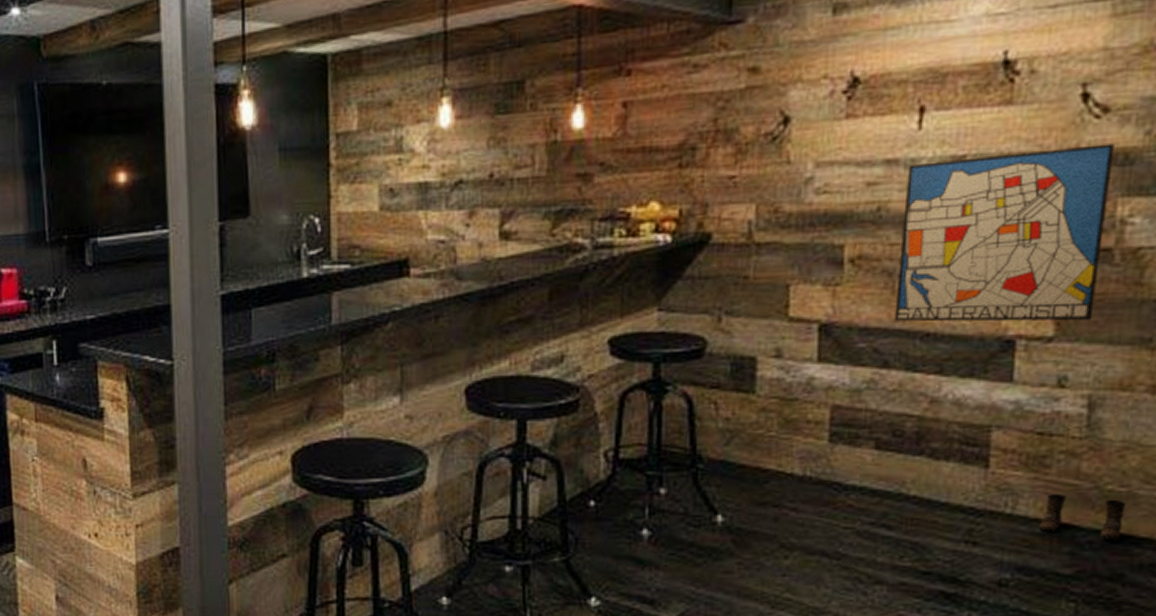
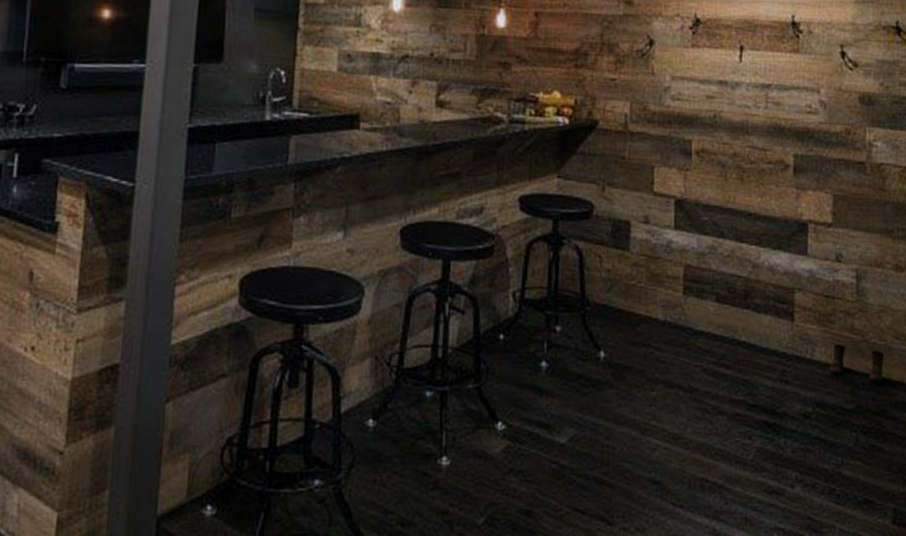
wall art: present [894,143,1114,322] -> none [727,86,862,213]

